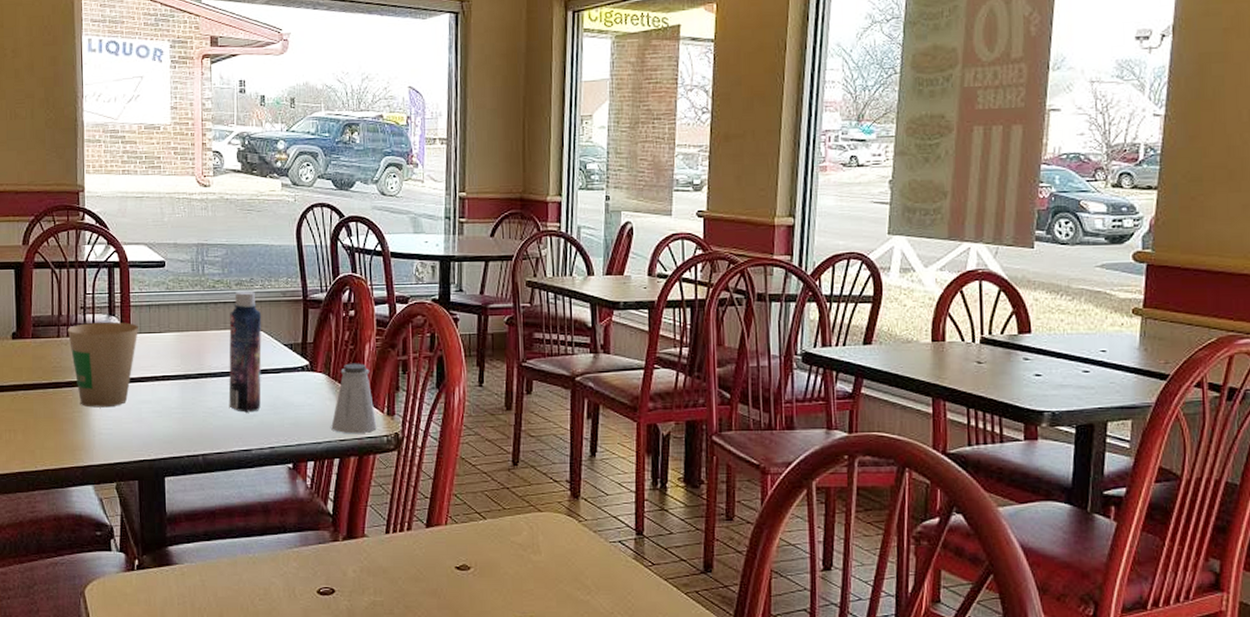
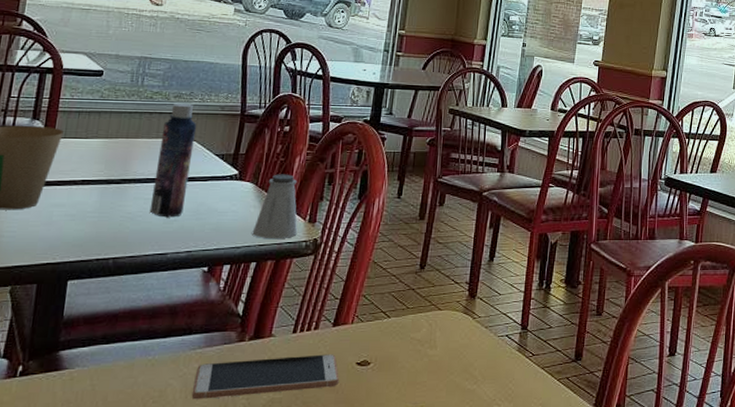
smartphone: none [294,557,439,599] -> present [191,354,339,400]

